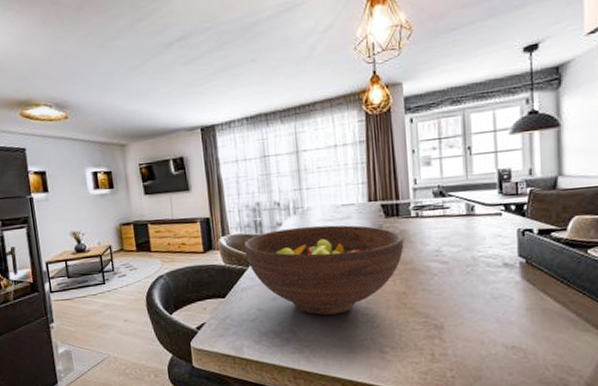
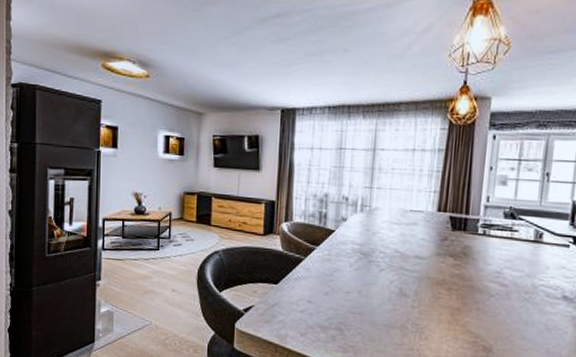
fruit bowl: present [243,225,404,315] -> none [304,225,467,320]

